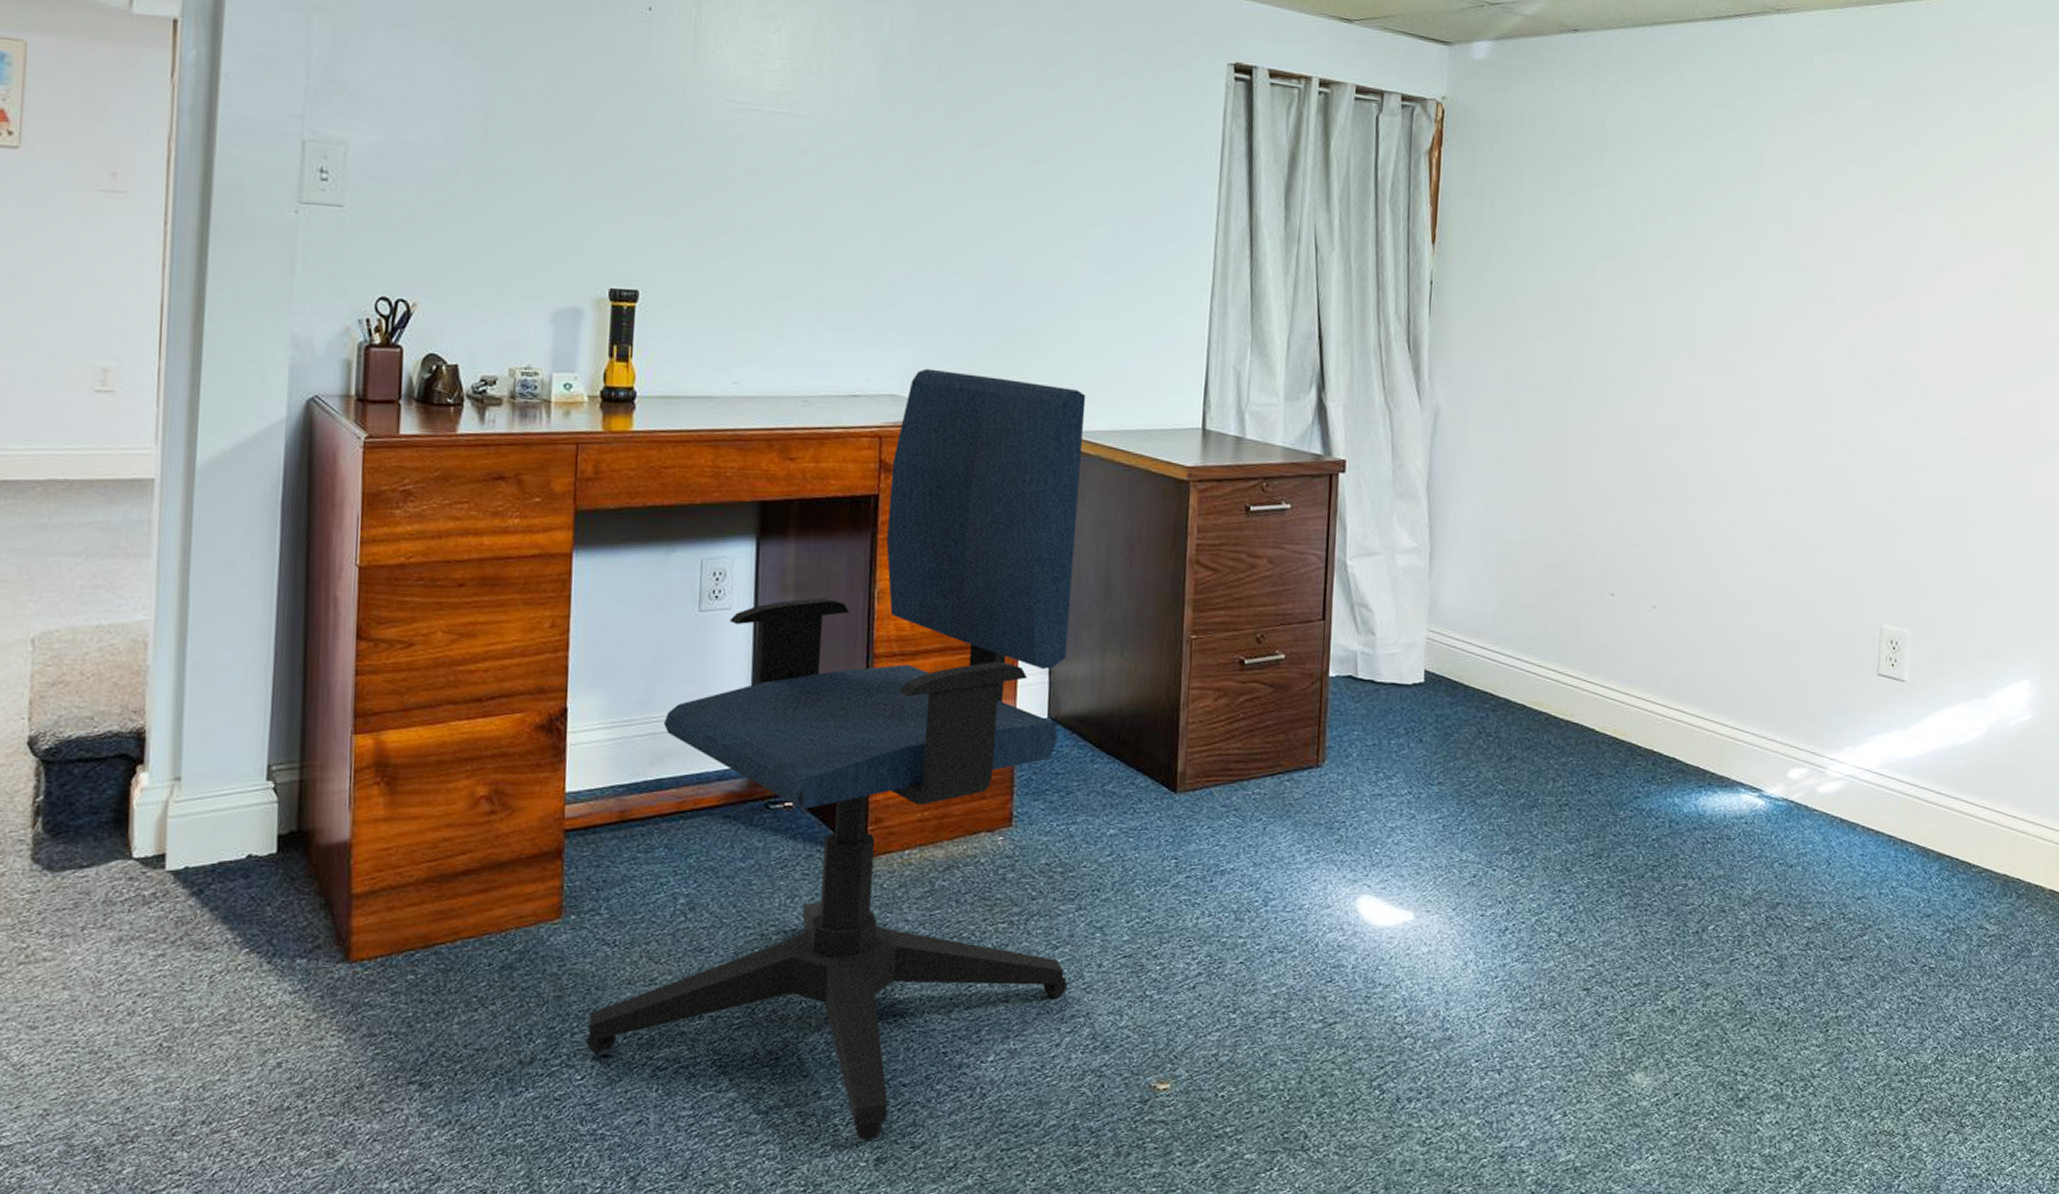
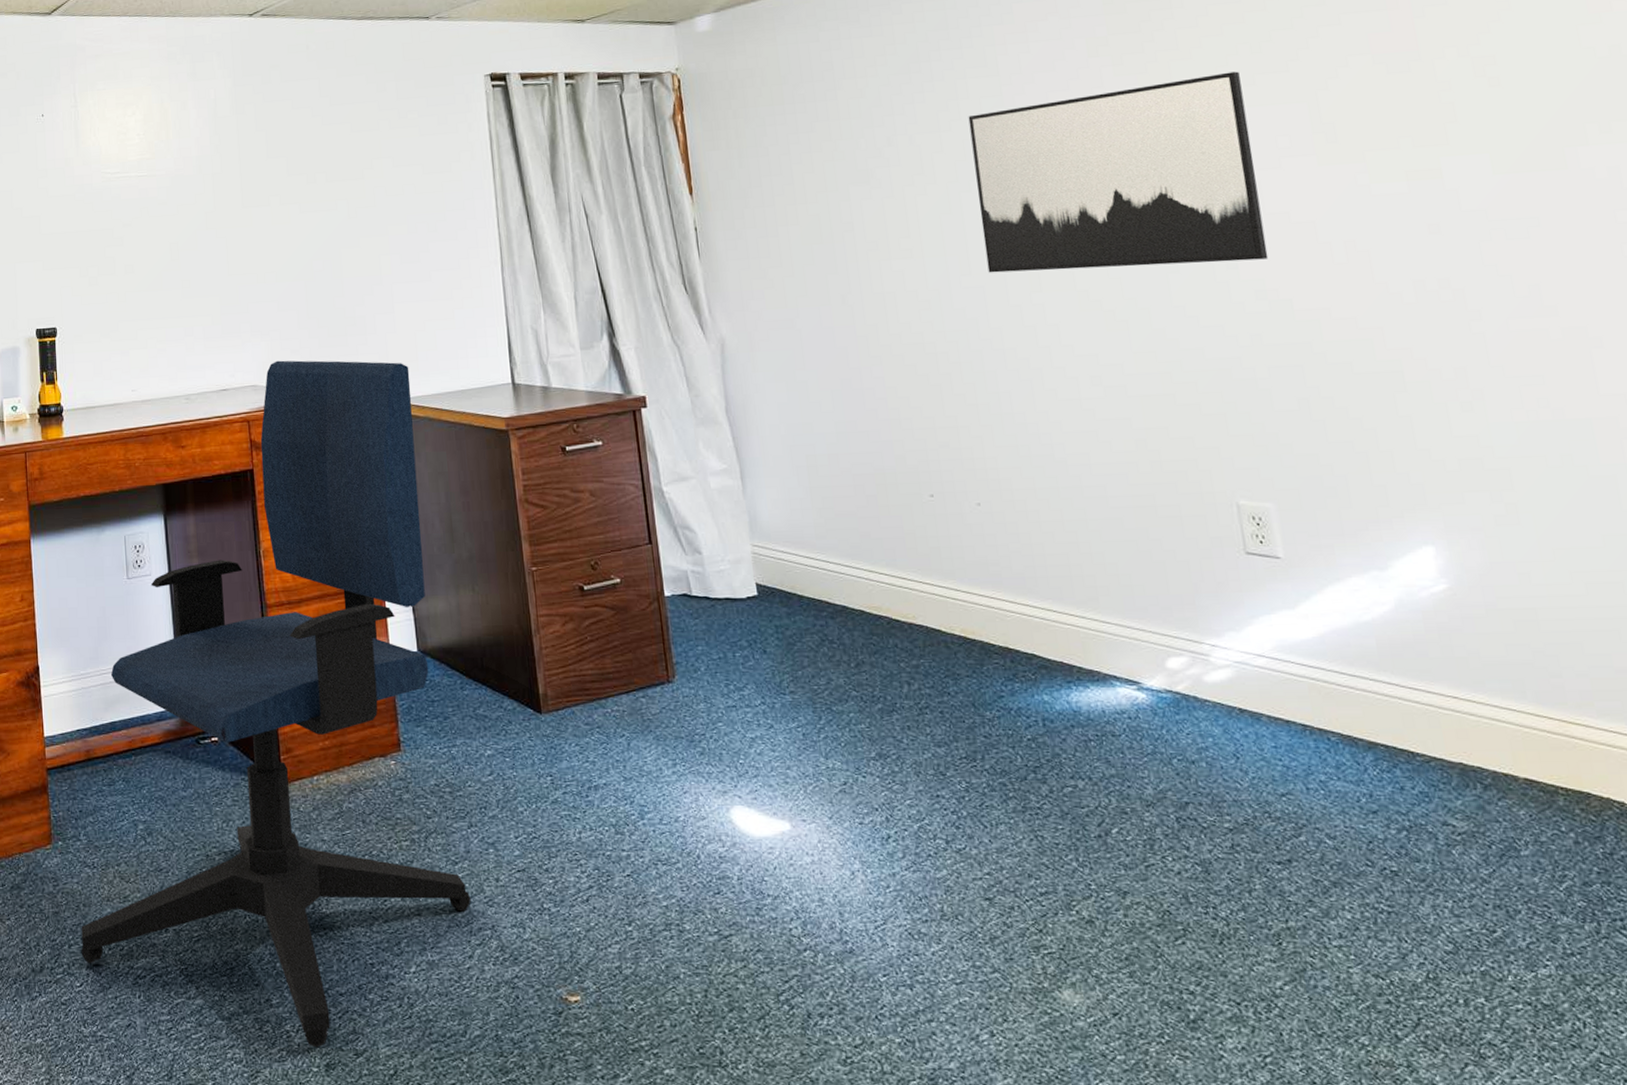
wall art: none [1711,201,1976,394] -> present [968,71,1269,273]

